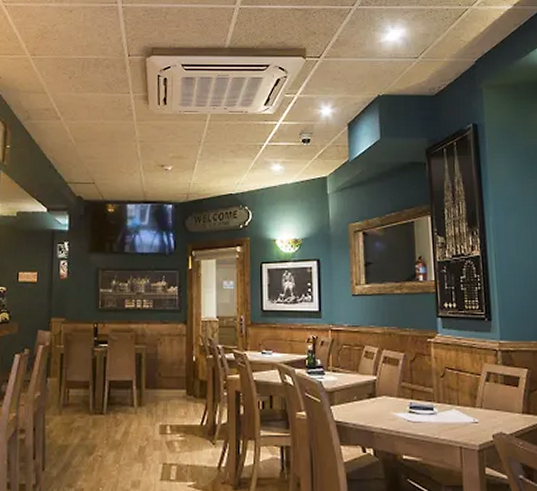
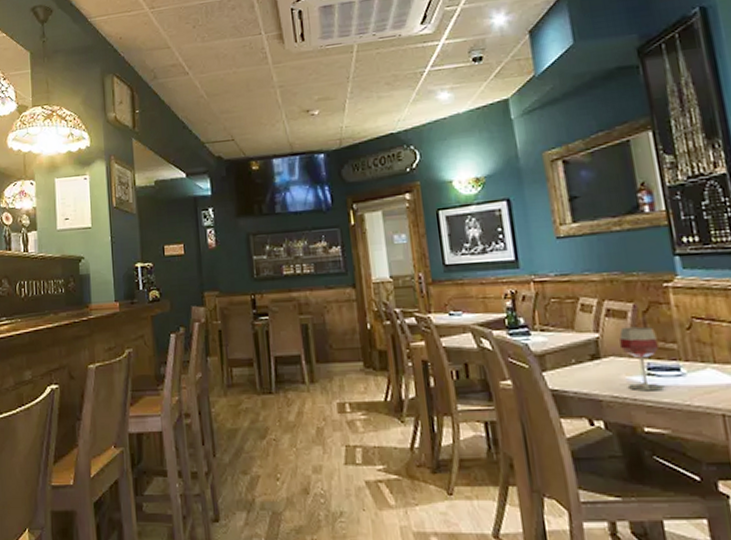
wineglass: none [391,372,421,426] -> present [619,326,665,392]

